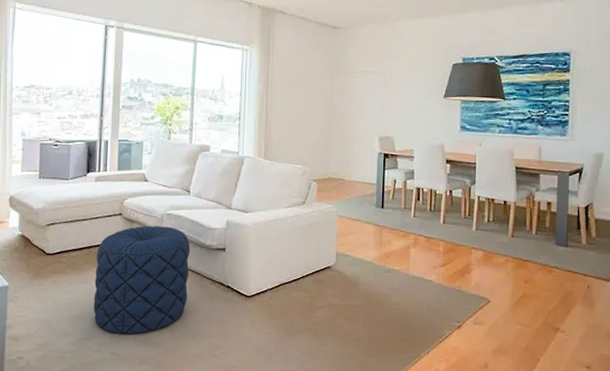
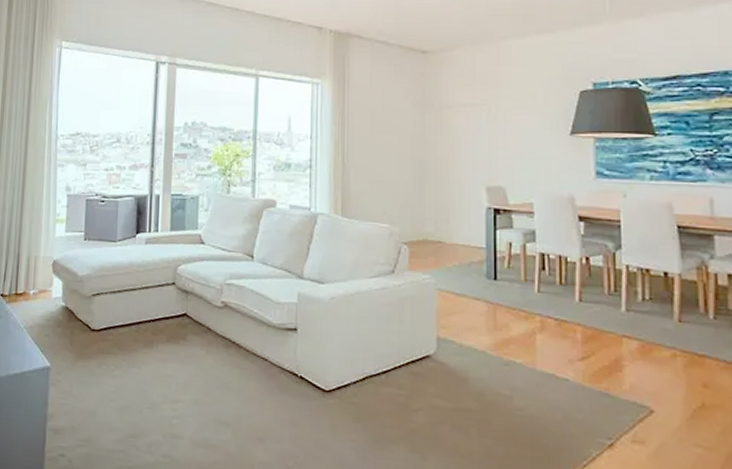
pouf: present [93,225,191,335] -> none [143,297,255,434]

